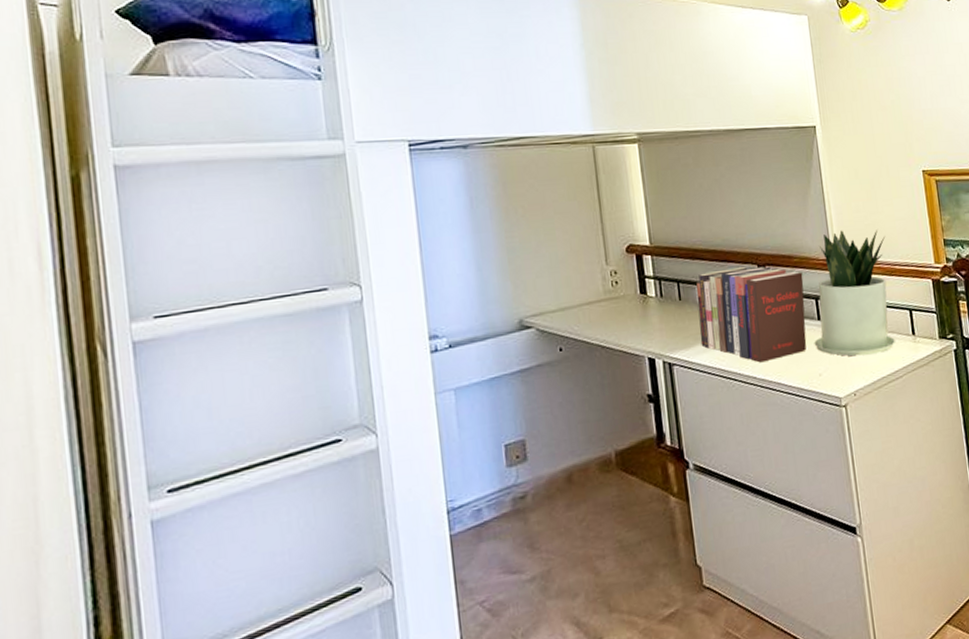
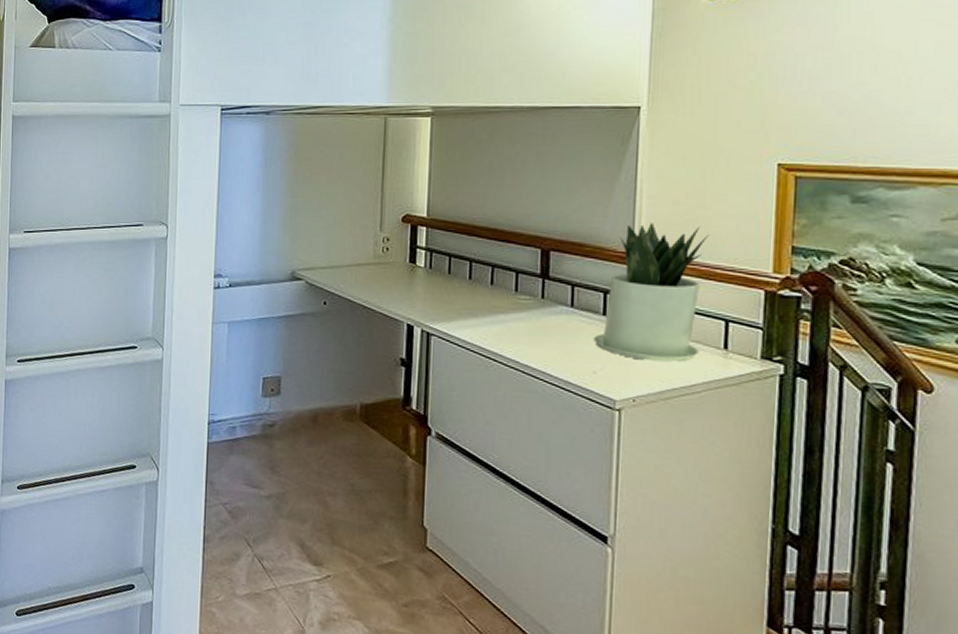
books: present [696,267,807,363] -> none [464,249,594,348]

